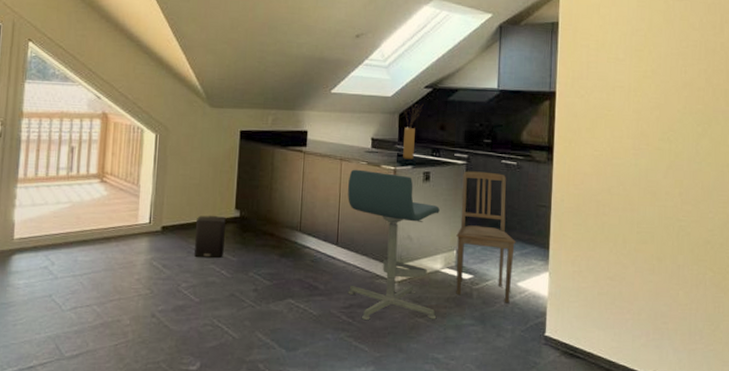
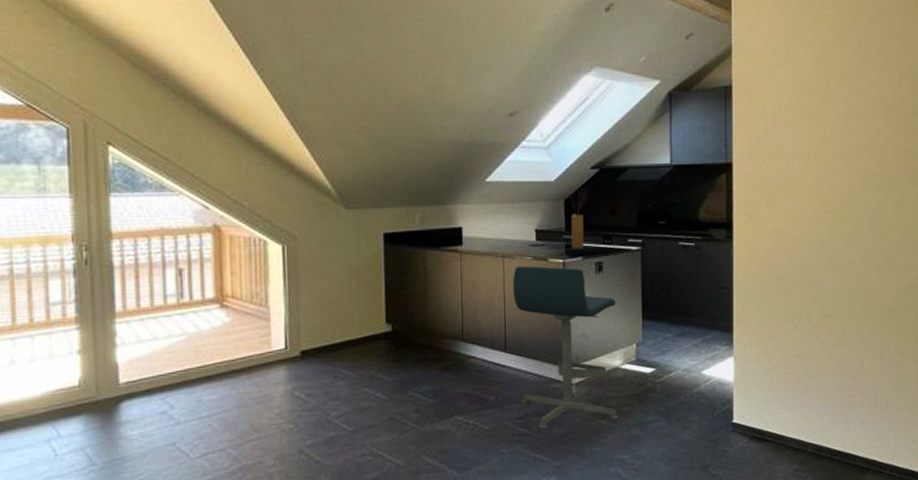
pedal bin: present [194,215,226,258] -> none [342,332,377,381]
dining chair: present [456,171,516,303] -> none [635,256,698,394]

